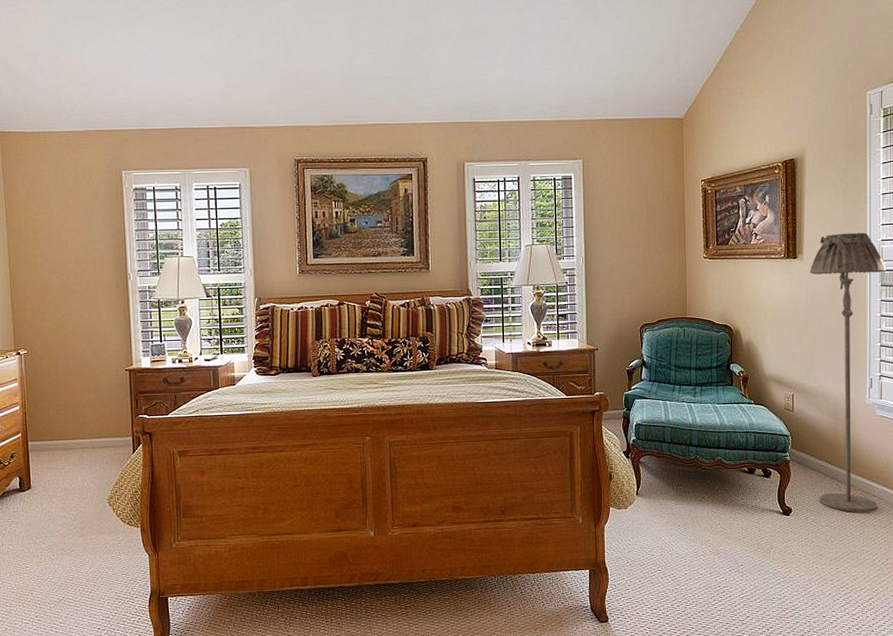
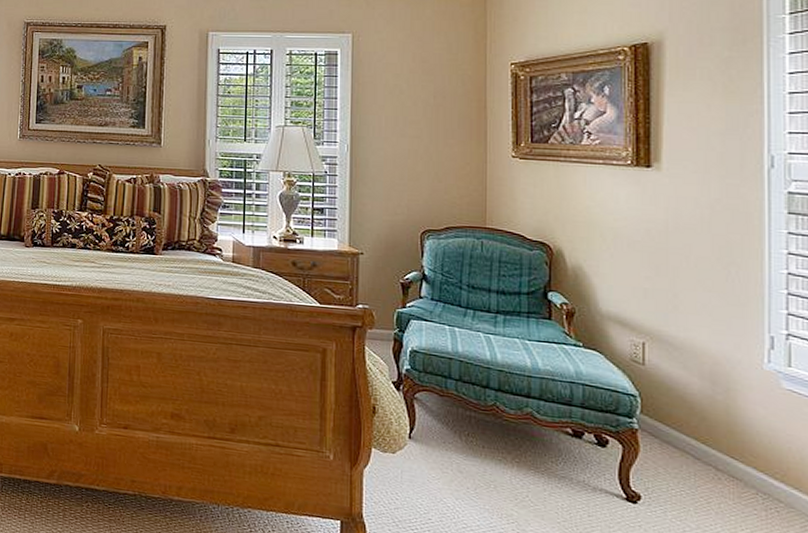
floor lamp: present [809,232,887,513] -> none [670,140,797,523]

